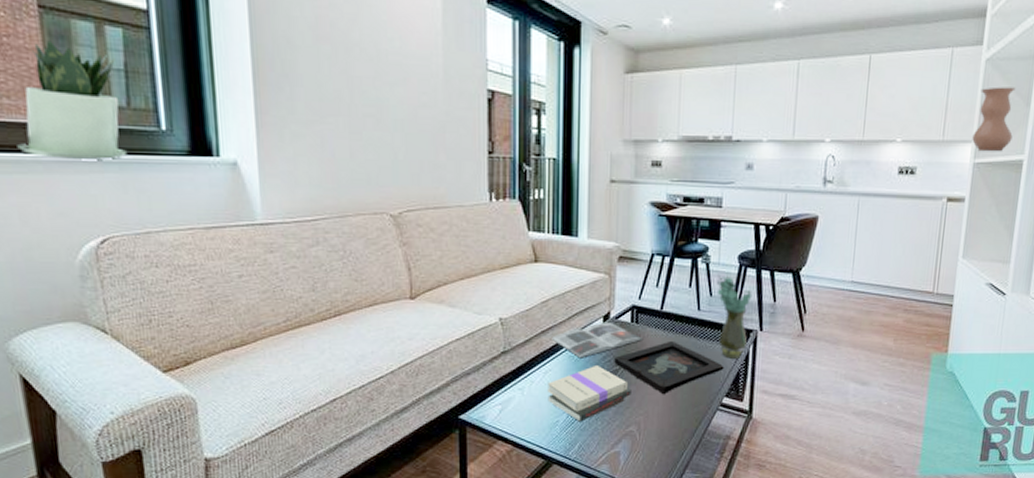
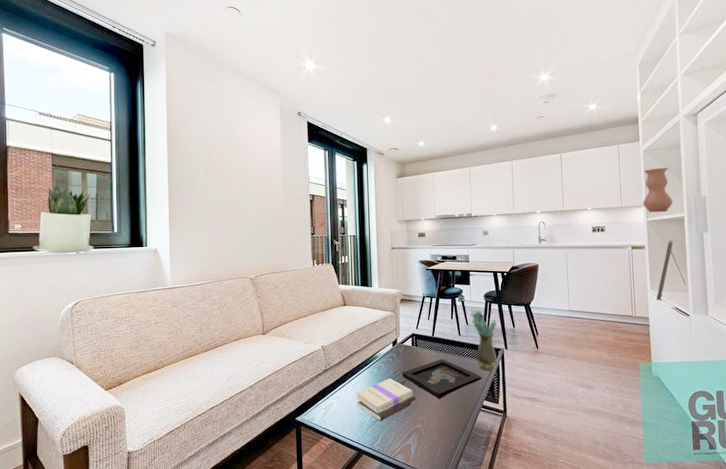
magazine: present [551,323,642,359] -> none [357,347,421,374]
picture frame: none [968,192,1009,274] -> present [656,240,686,301]

